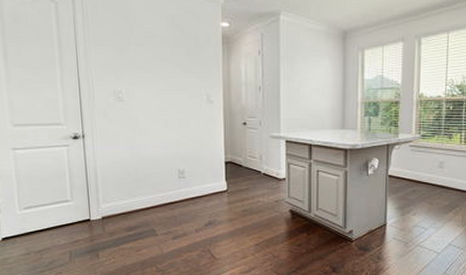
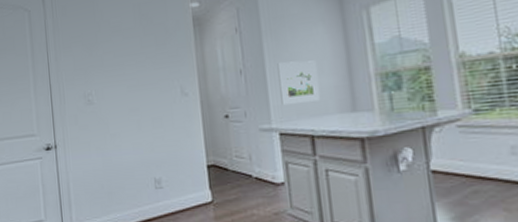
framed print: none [290,84,320,120] -> present [277,60,320,106]

